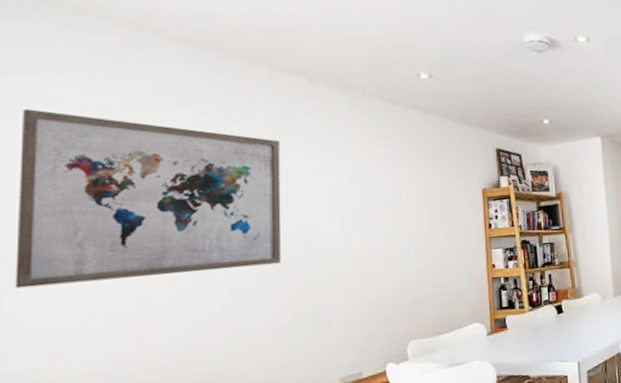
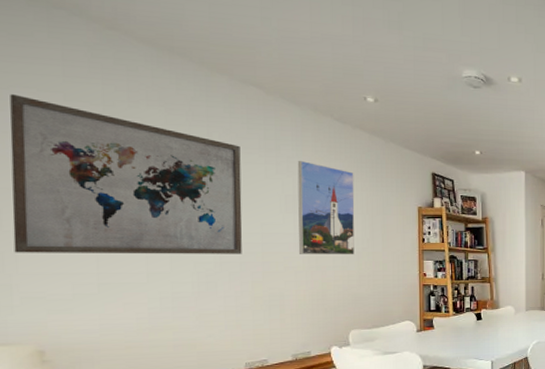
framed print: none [344,149,411,257] -> present [297,160,355,255]

